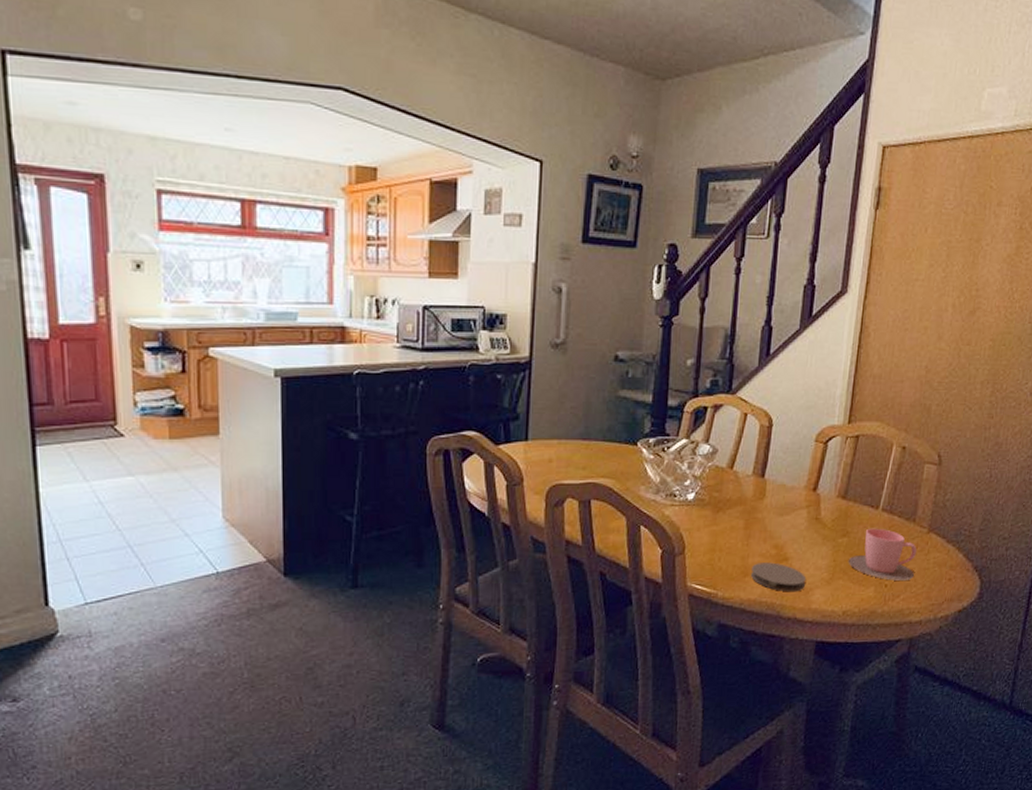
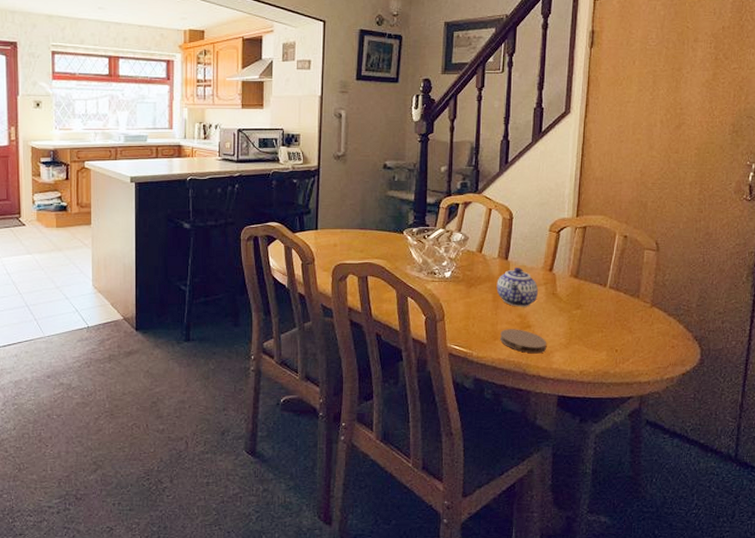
teapot: none [749,487,799,536] -> present [496,268,538,307]
cup: present [848,528,917,581] -> none [582,302,642,346]

